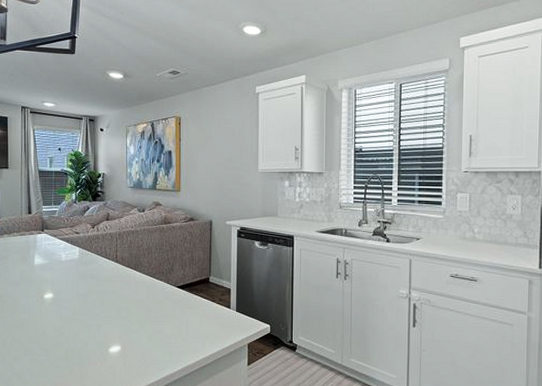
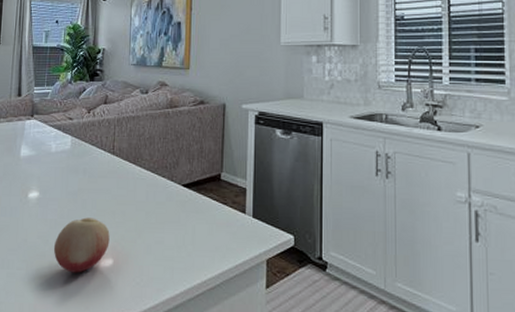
fruit: none [69,313,117,358] -> present [53,217,110,273]

